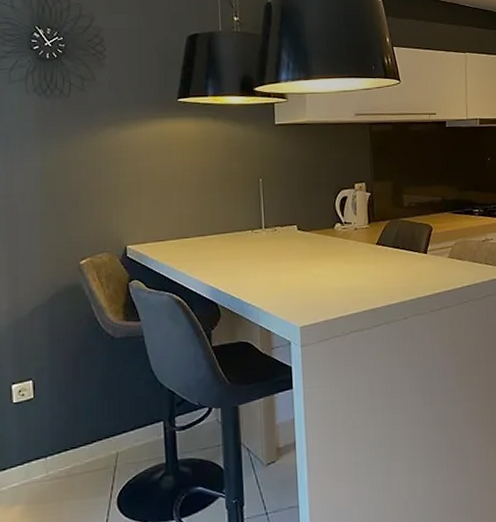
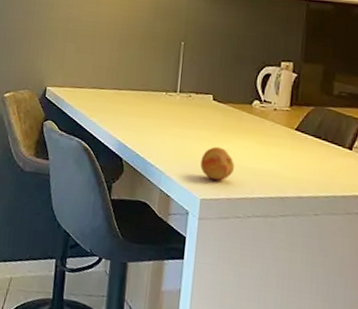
fruit: none [295,273,328,306] -> present [200,146,235,181]

